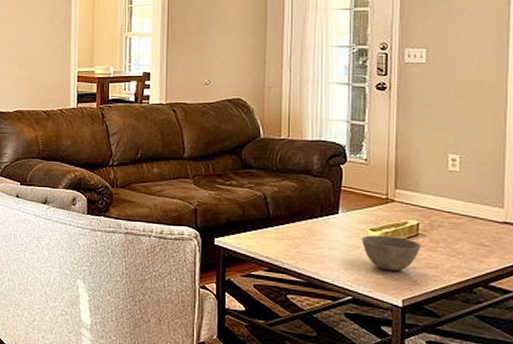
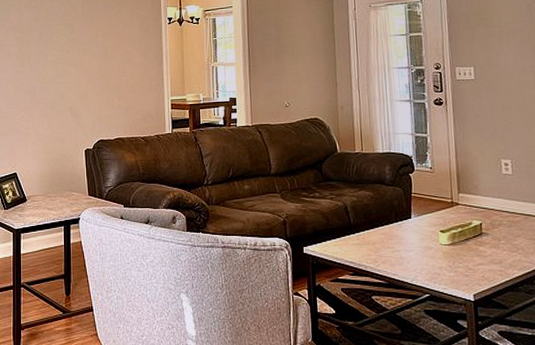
bowl: present [362,235,420,271] -> none [433,237,485,268]

